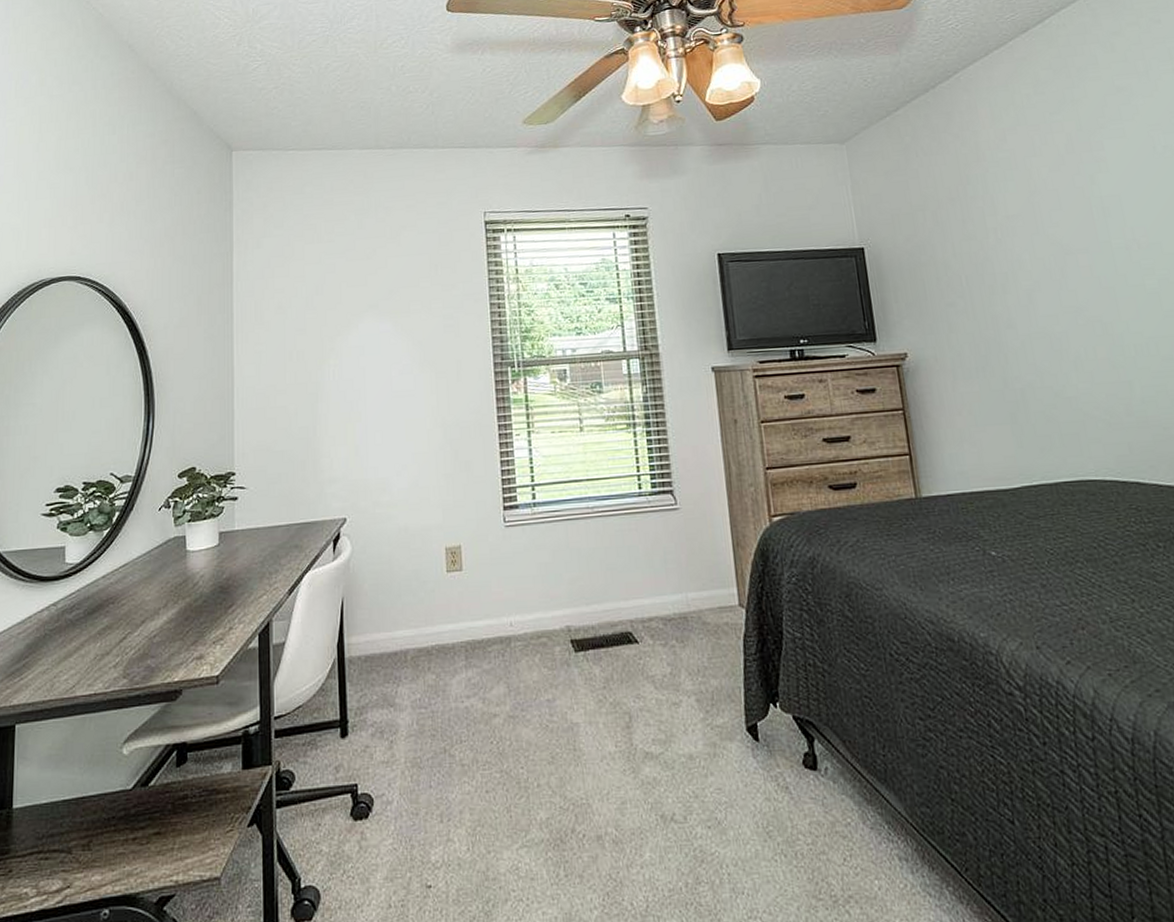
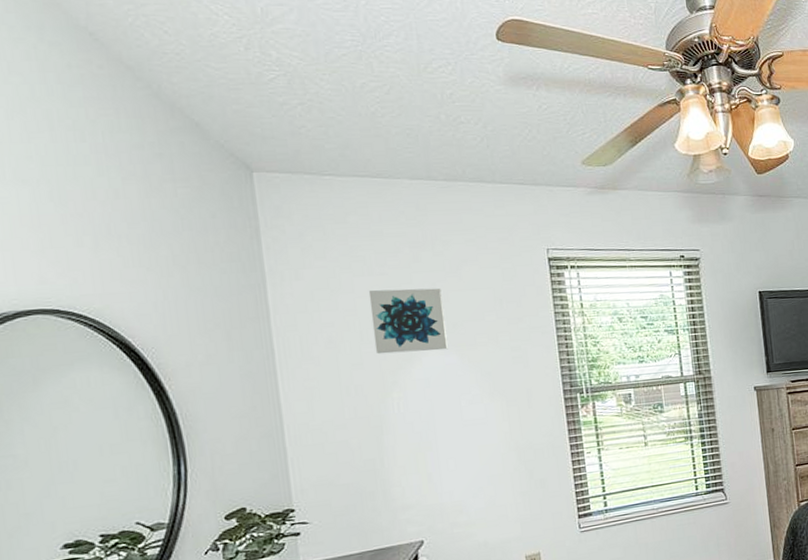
wall art: none [316,254,383,320] -> present [368,288,448,354]

